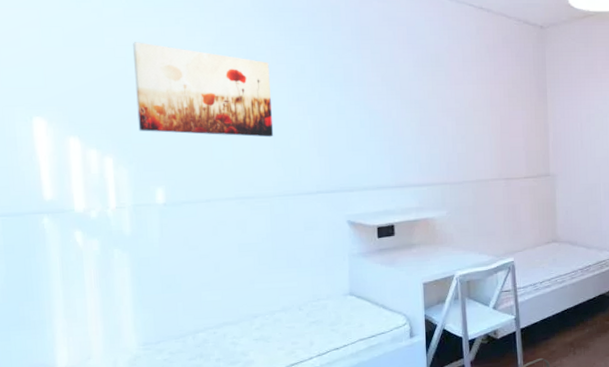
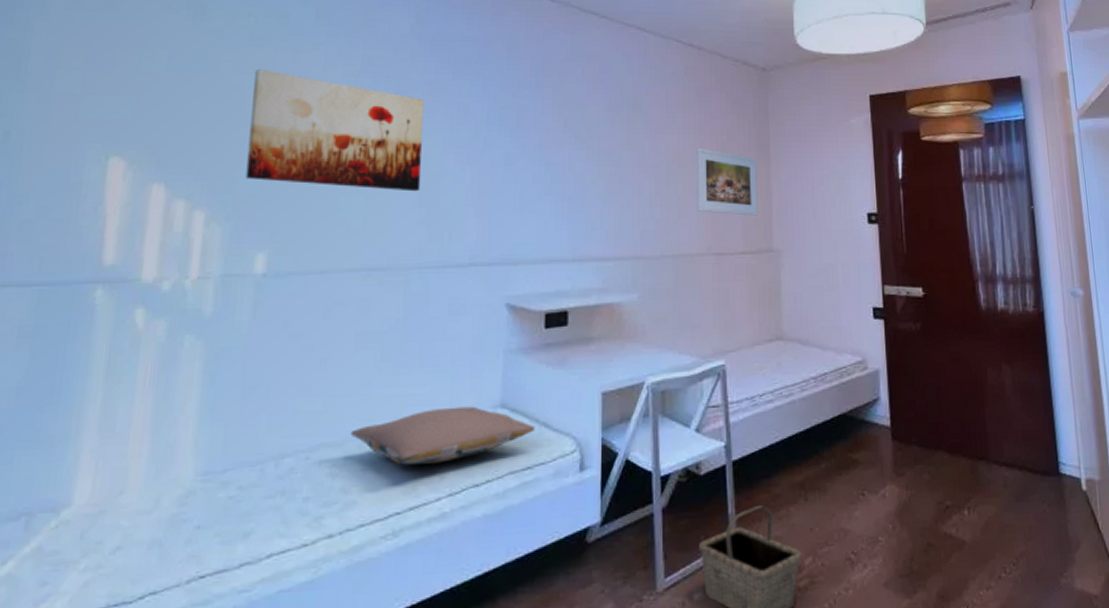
pillow: none [243,295,376,336] -> present [350,406,535,465]
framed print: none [488,95,538,148] -> present [696,148,758,216]

